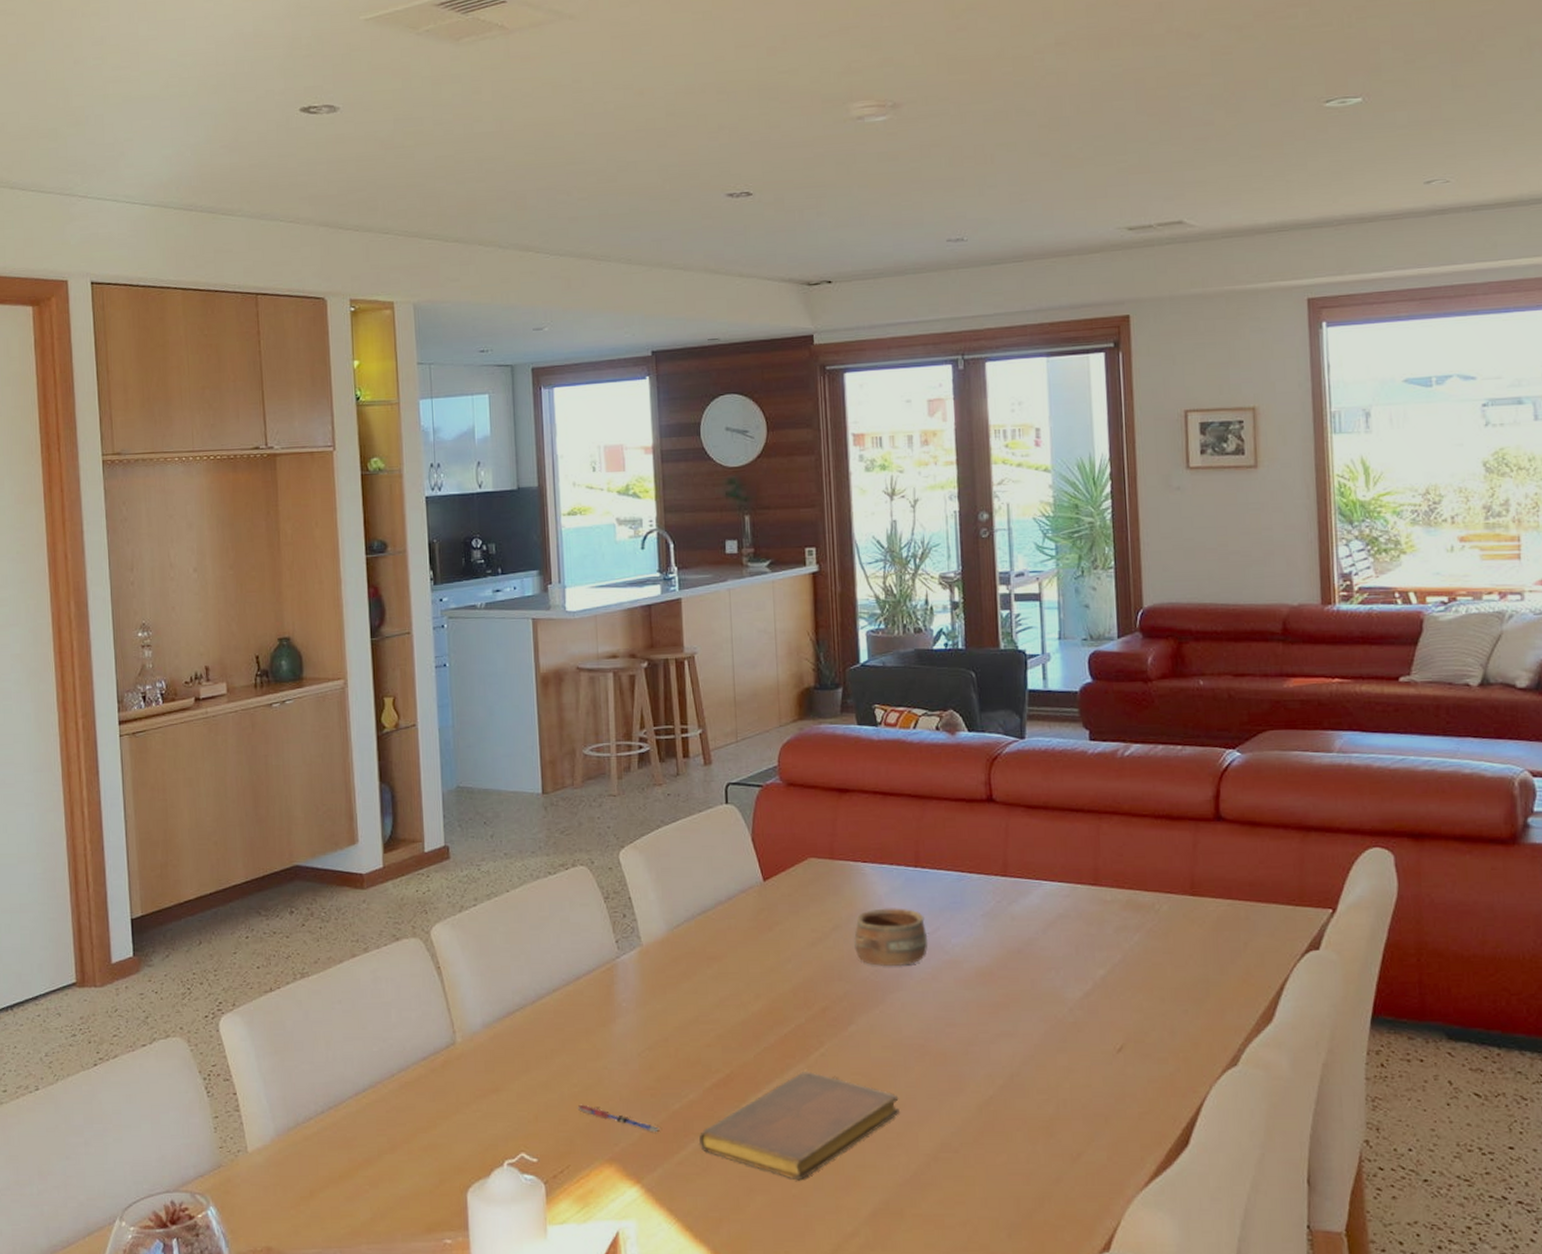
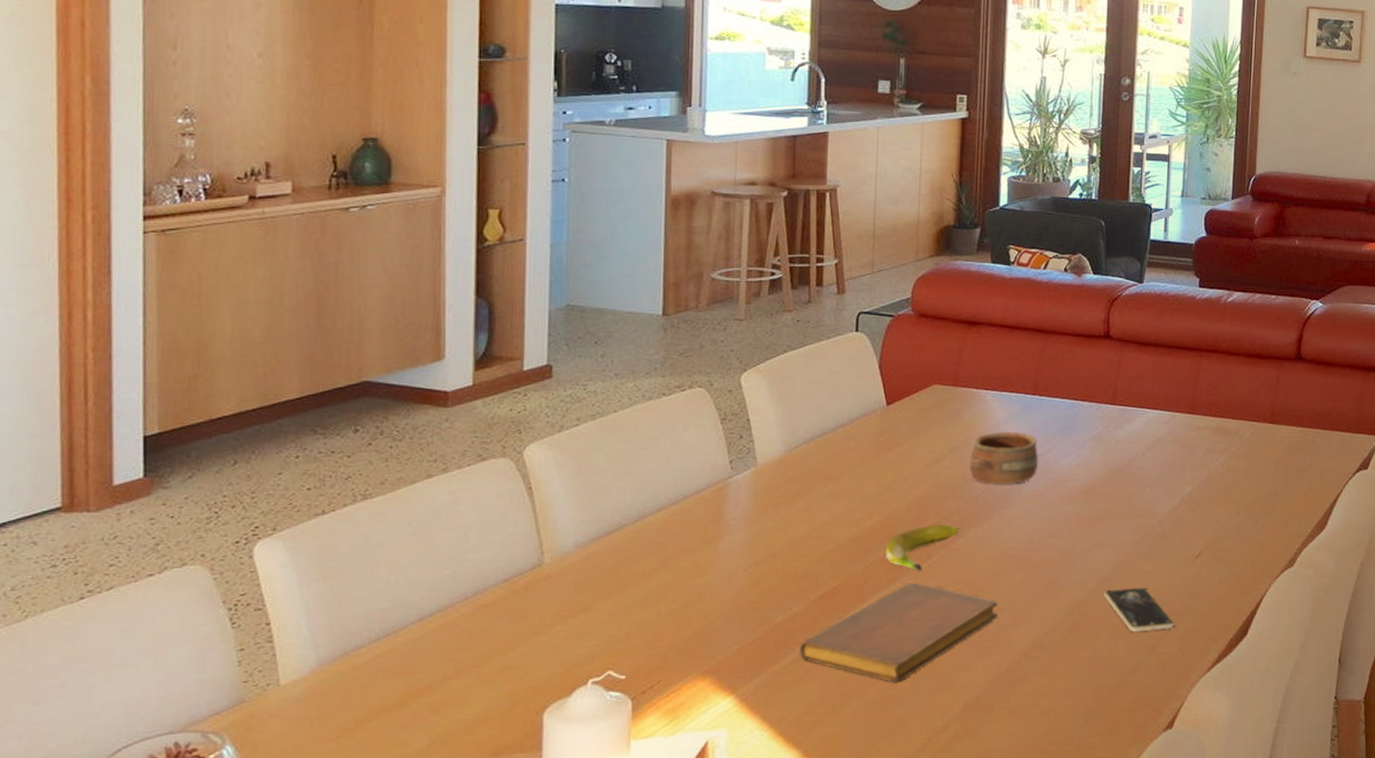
pen: present [577,1104,661,1133] -> none [674,620,761,645]
banana: none [775,1008,849,1061] -> present [885,524,958,572]
smartphone: none [1014,1085,1100,1135] -> present [1103,587,1174,632]

